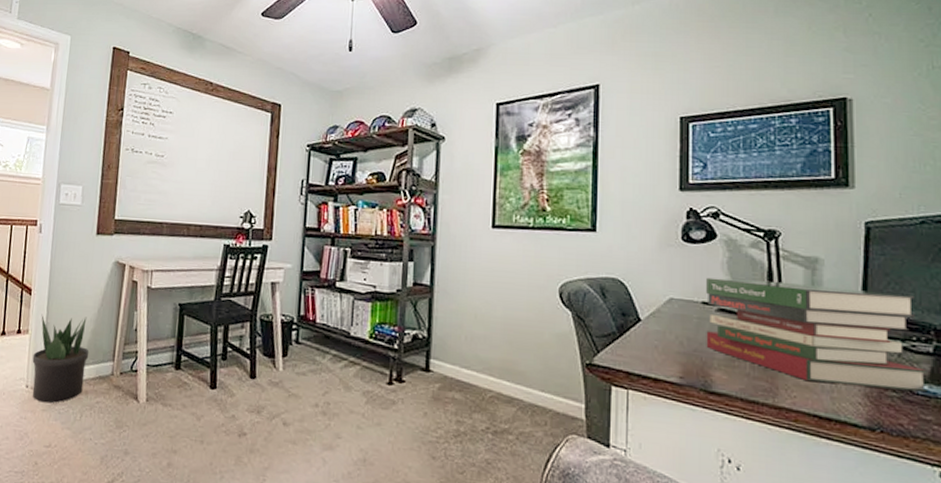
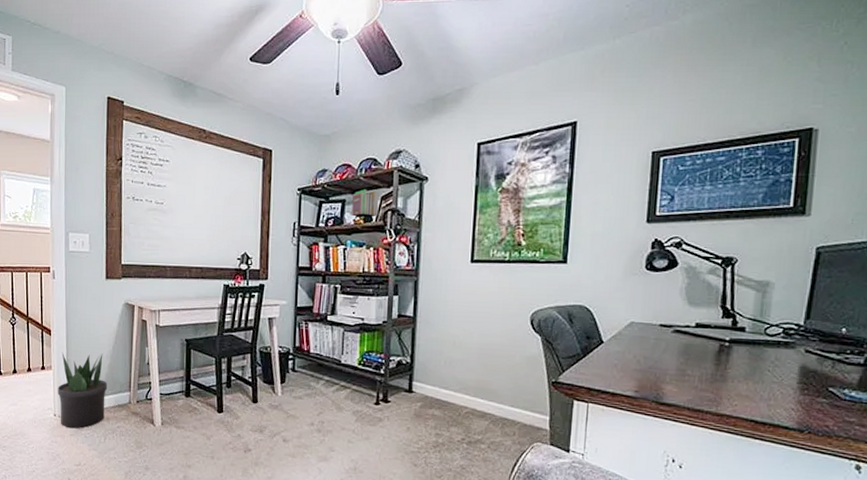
books: none [364,147,394,178] -> present [352,189,380,219]
books: present [706,277,928,393] -> none [660,302,856,399]

